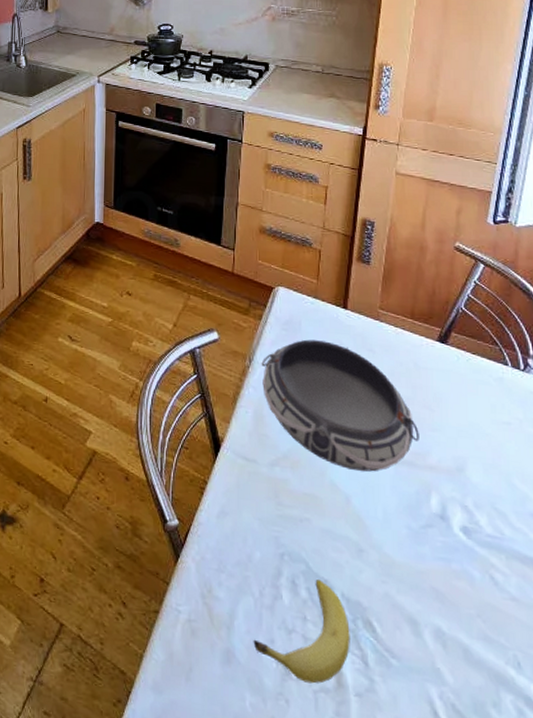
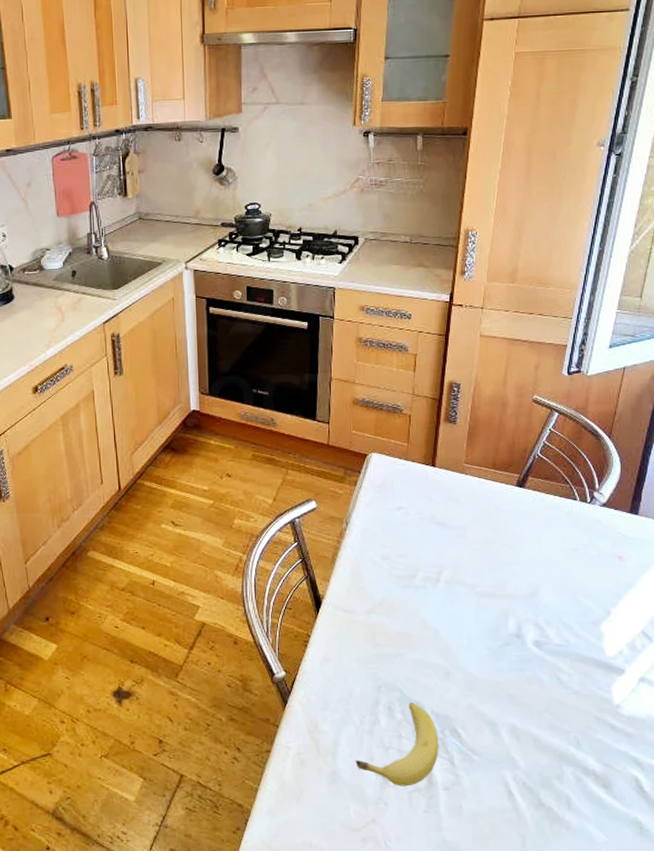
bowl: present [261,339,419,472] -> none [357,498,499,608]

